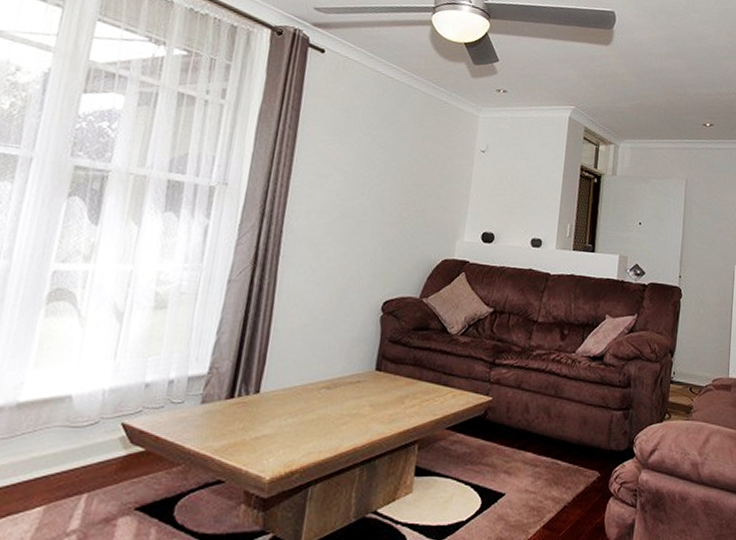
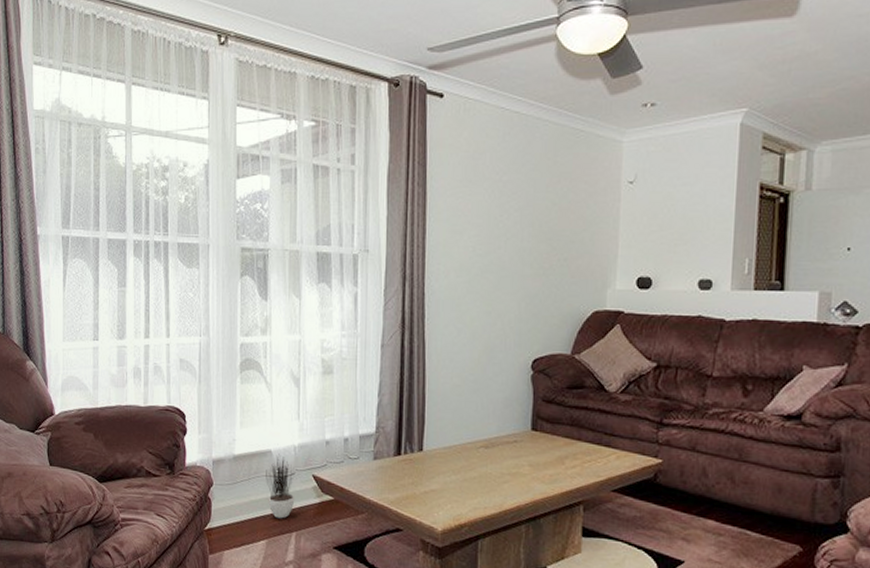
potted plant: none [55,399,131,478] -> present [266,454,323,519]

